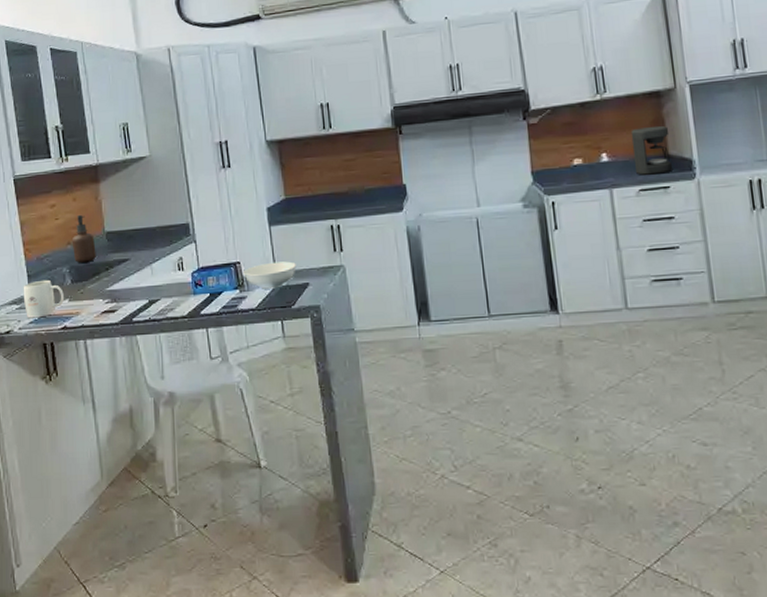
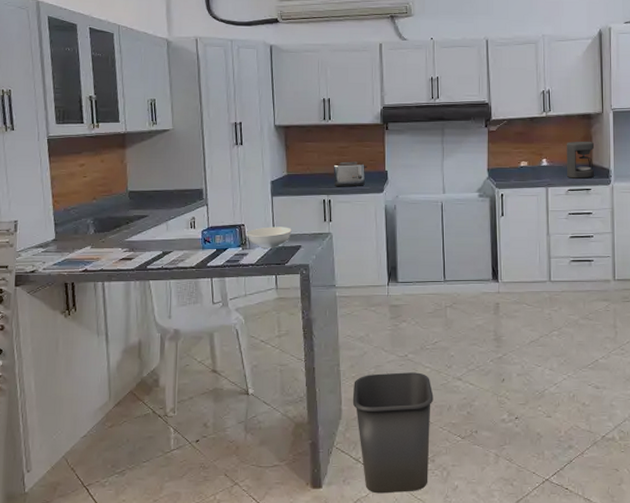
mug: present [23,279,64,318] -> none [49,228,87,261]
soap dispenser: present [71,214,96,264] -> none [97,174,119,217]
toaster: none [339,175,381,209] -> present [333,161,367,187]
waste bin: none [386,433,492,589] -> present [352,372,434,494]

